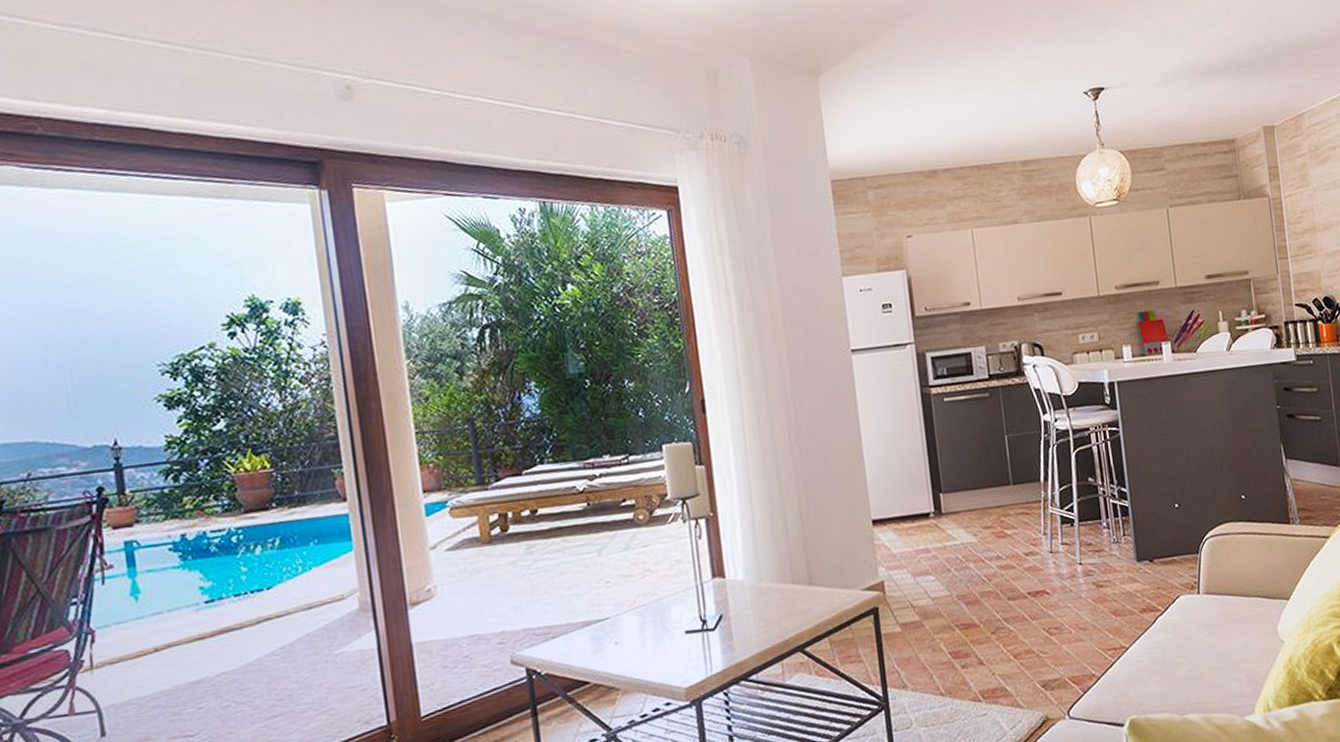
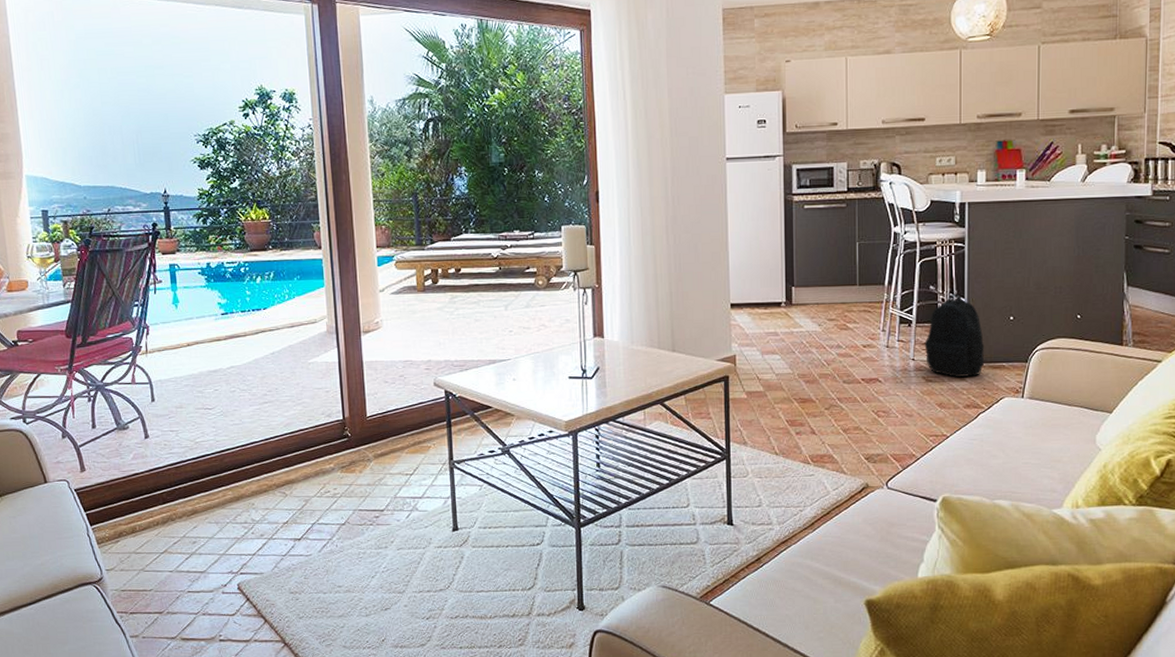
backpack: none [1090,483,1156,579] -> present [924,293,985,377]

